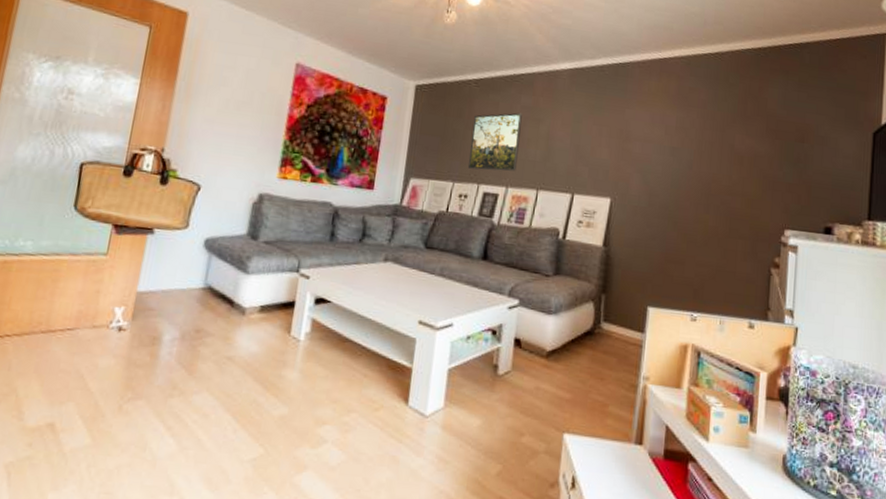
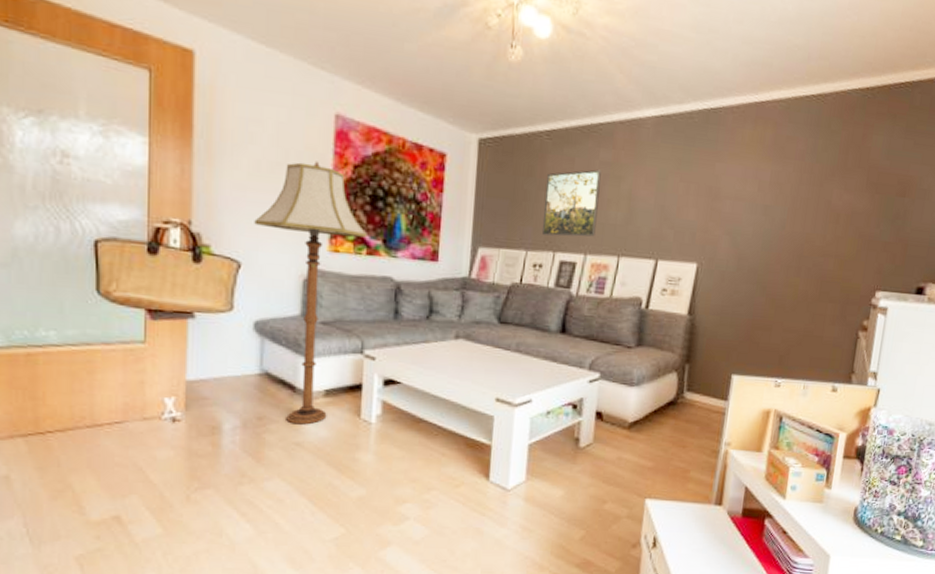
floor lamp: none [217,101,313,339] -> present [254,161,367,425]

